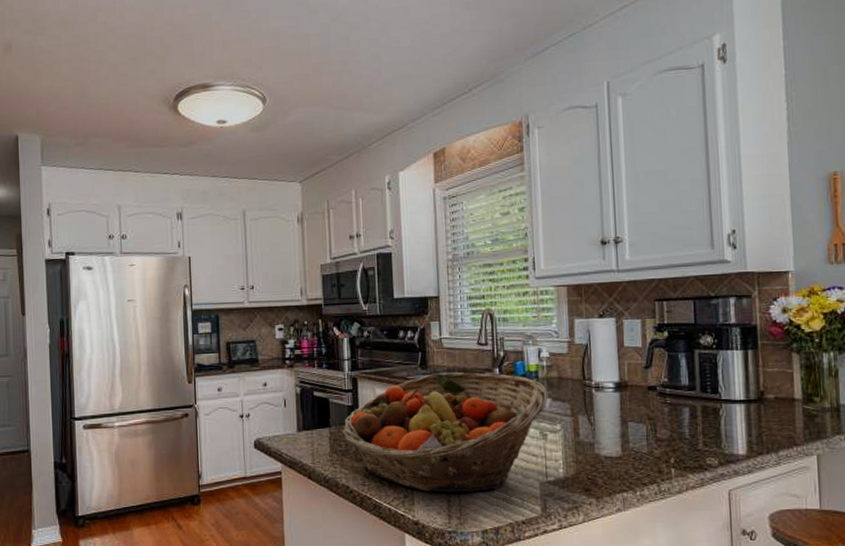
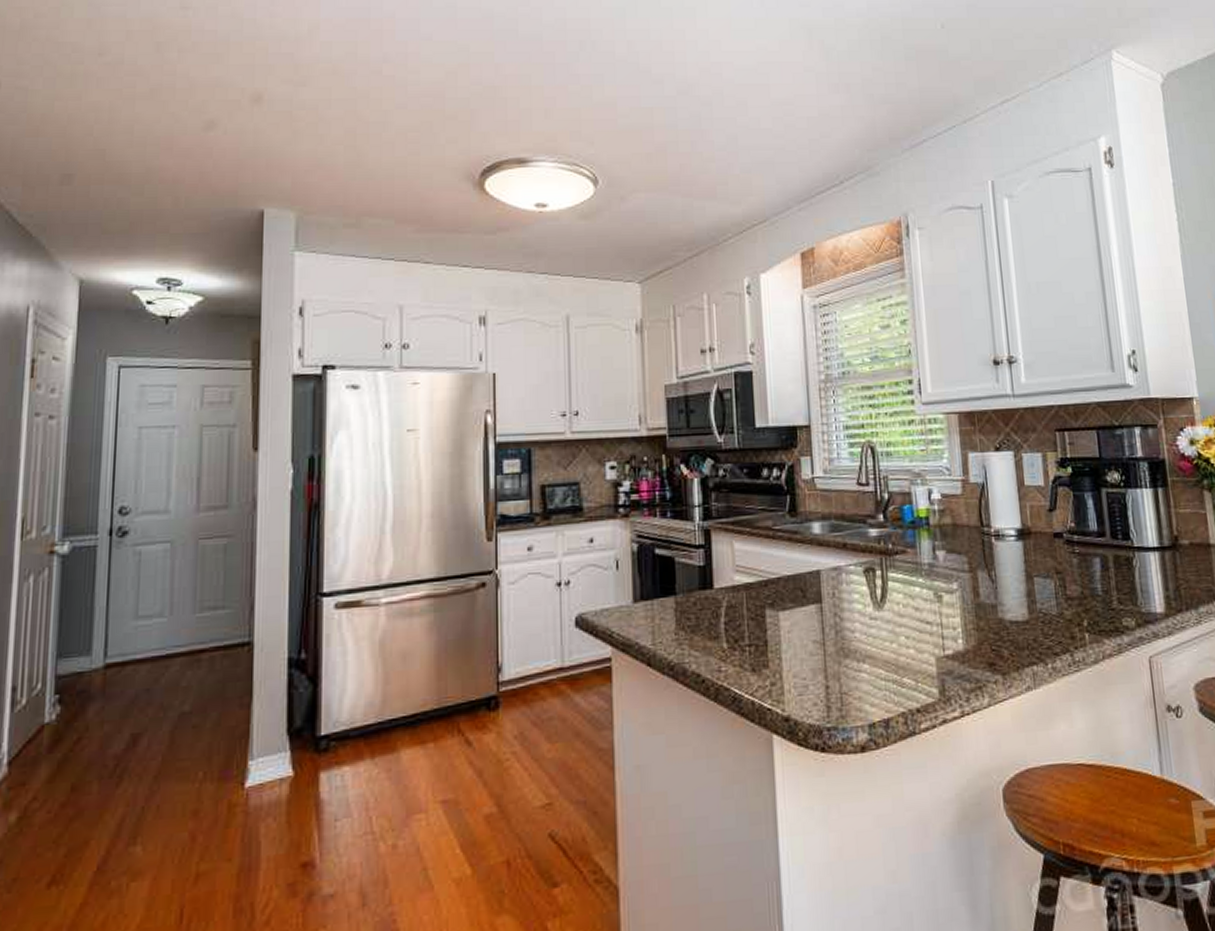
fruit basket: present [342,372,548,493] -> none [691,520,942,677]

